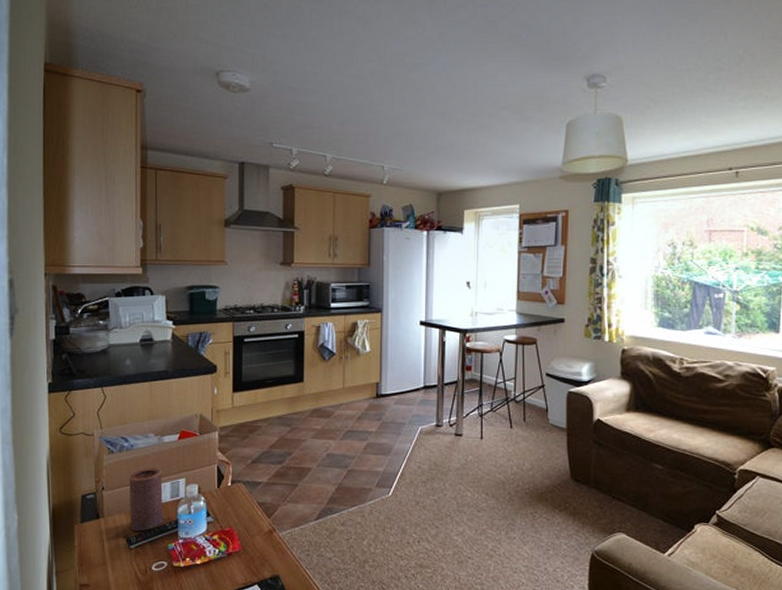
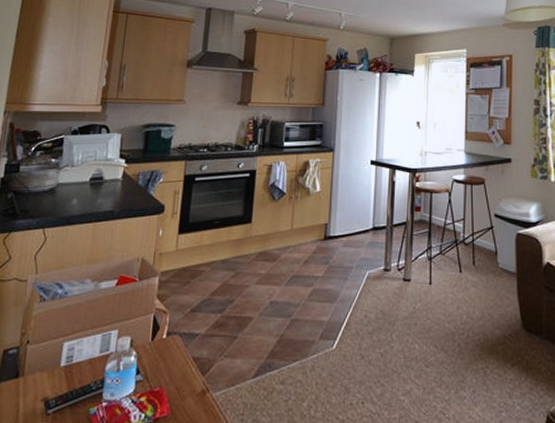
candle: present [128,467,164,532] -> none [51,317,94,393]

